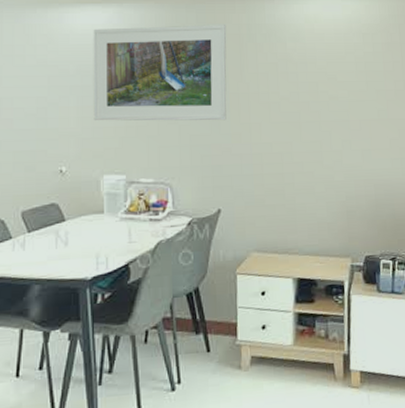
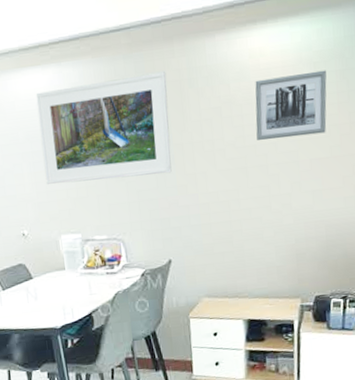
wall art: none [309,41,374,98] -> present [255,70,327,140]

